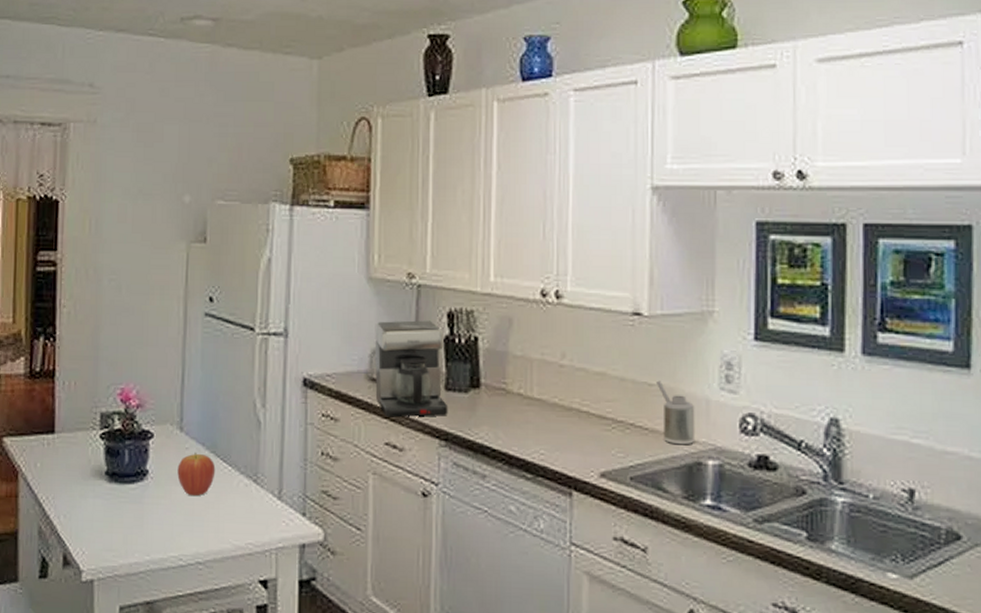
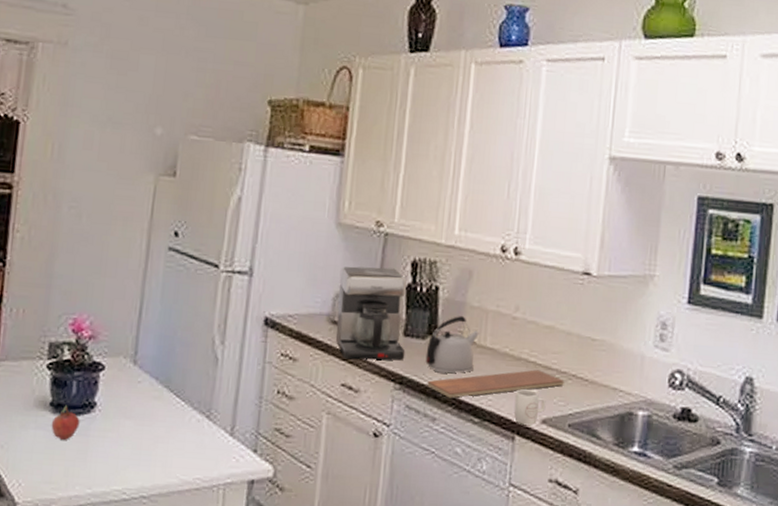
fruit: none [108,474,134,508] -> present [51,405,80,440]
fruit: present [177,453,216,497] -> none [127,387,168,430]
kettle: none [470,367,525,429] -> present [425,316,479,375]
chopping board: none [474,420,622,454] -> present [427,369,564,399]
mug: none [569,441,603,479] -> present [513,389,546,425]
soap dispenser: present [655,380,695,445] -> none [598,336,631,397]

